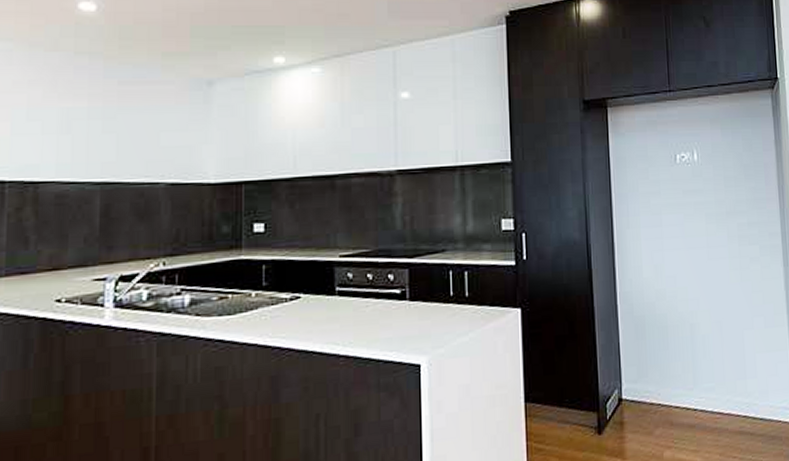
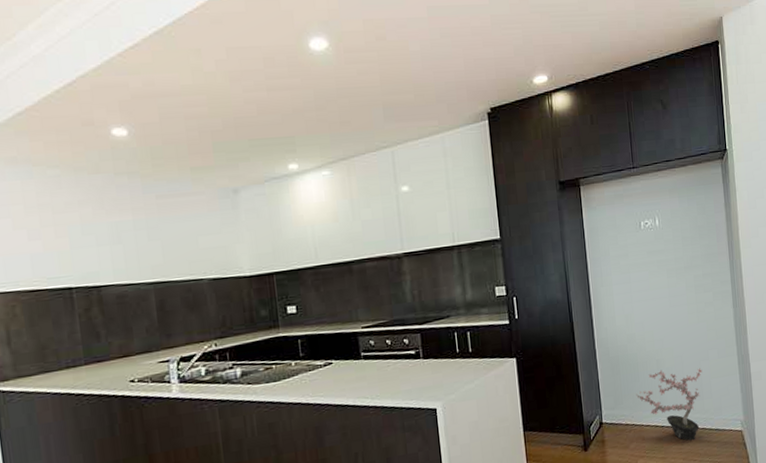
potted plant: none [664,337,746,432] -> present [636,368,703,441]

